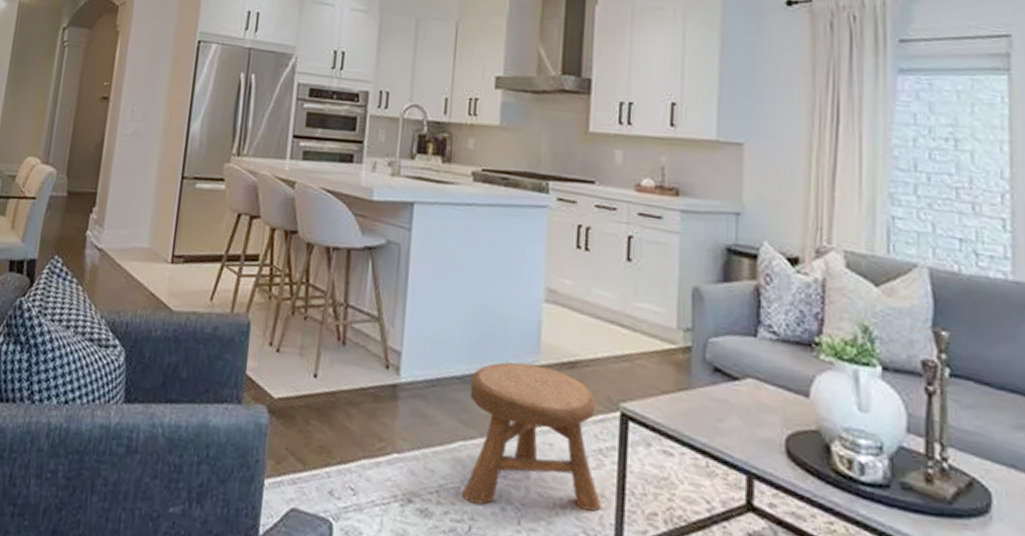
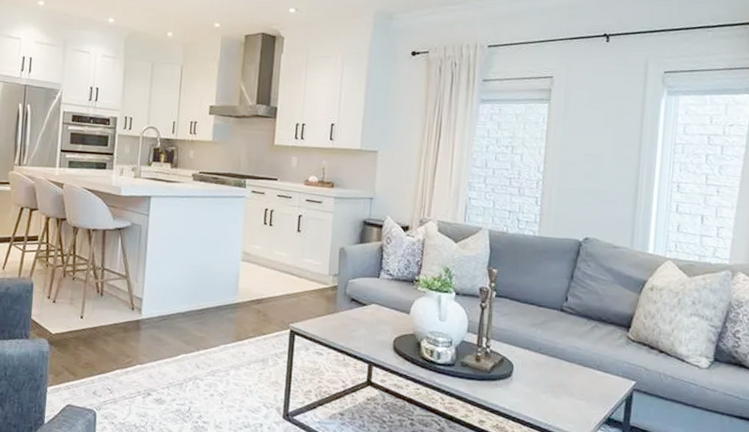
stool: present [461,362,602,512] -> none [184,301,276,394]

